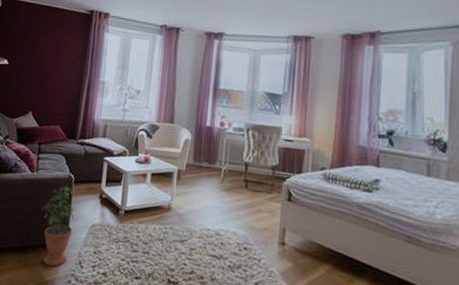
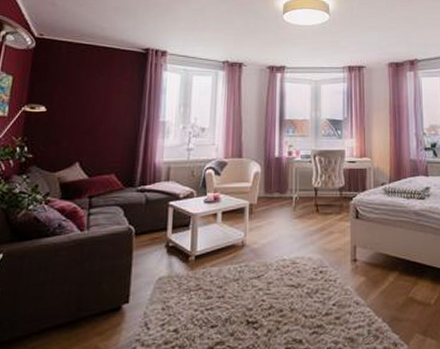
potted plant: present [41,183,74,267] -> none [95,237,136,336]

